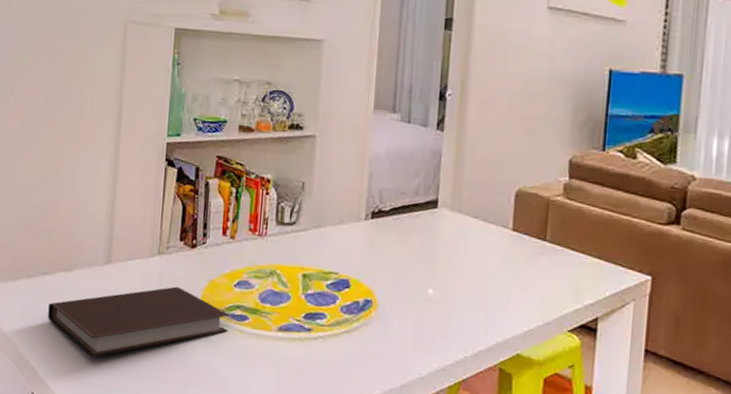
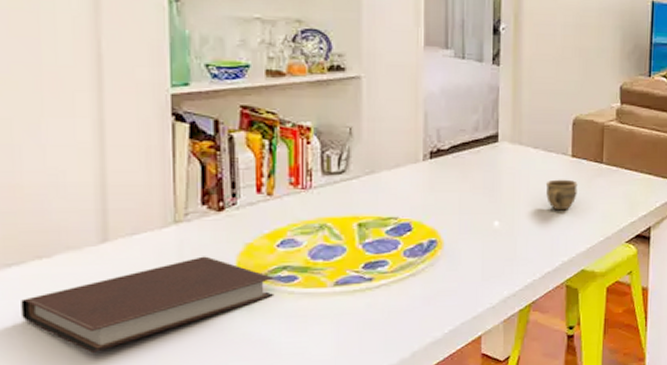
cup: none [483,252,517,287] -> present [545,179,578,211]

